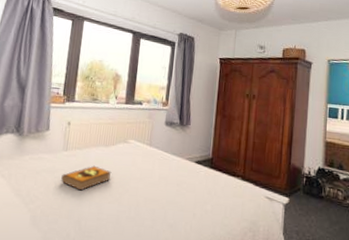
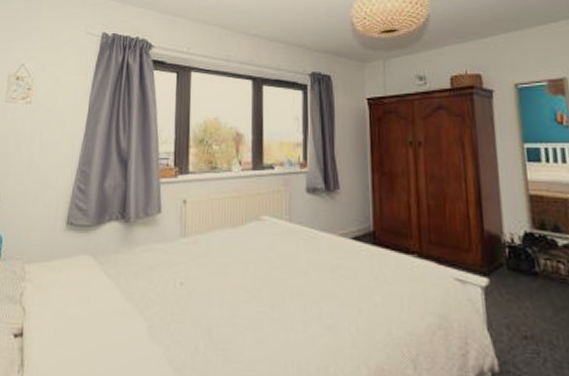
hardback book: present [61,165,112,191] -> none [181,253,244,288]

